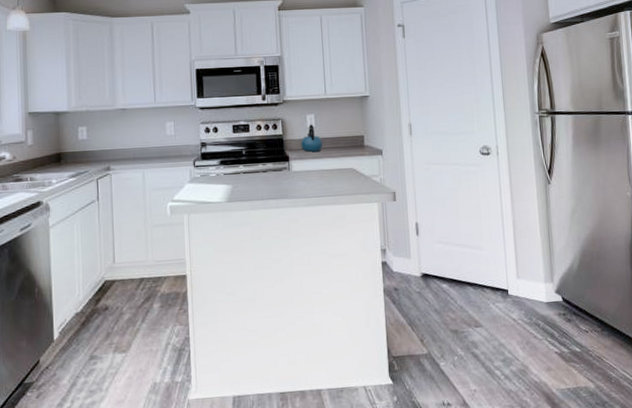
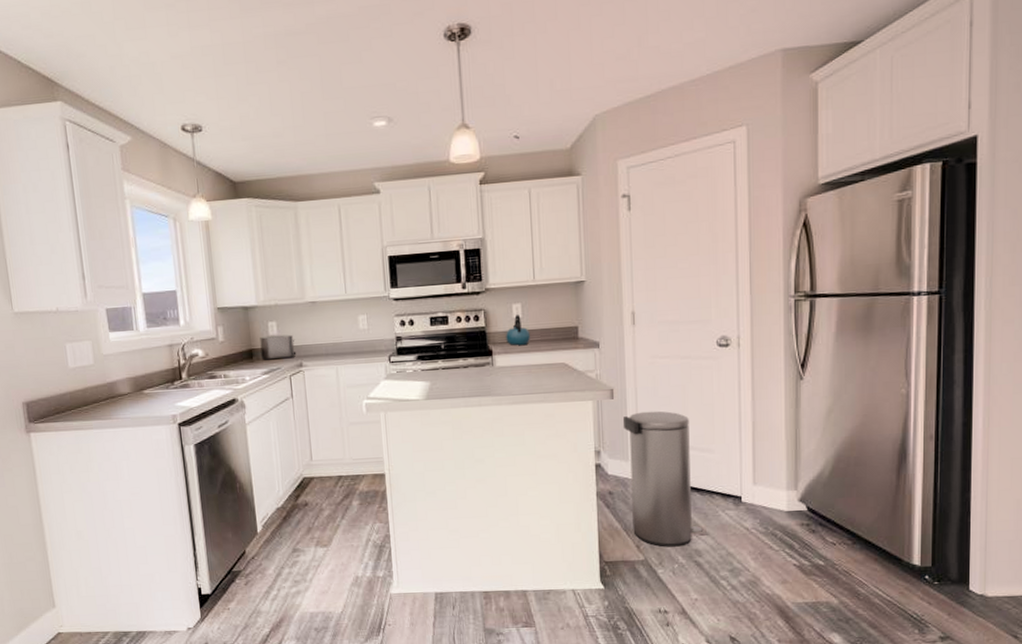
toaster: none [69,139,105,164] -> present [260,334,297,360]
pedal bin: none [404,212,477,340] -> present [622,411,703,547]

